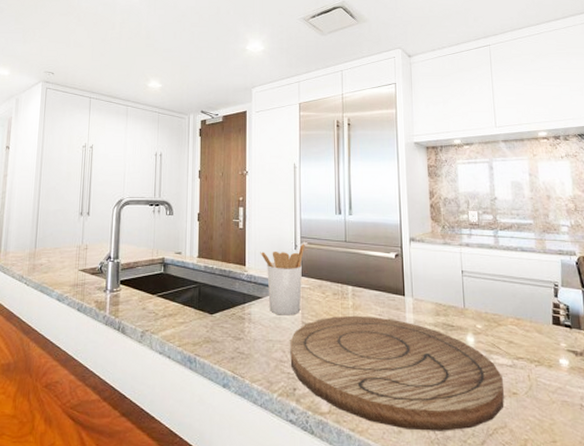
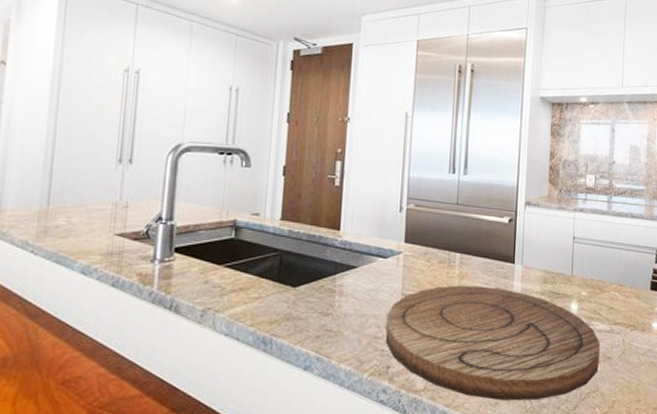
utensil holder: present [260,244,305,316] -> none [358,206,412,287]

